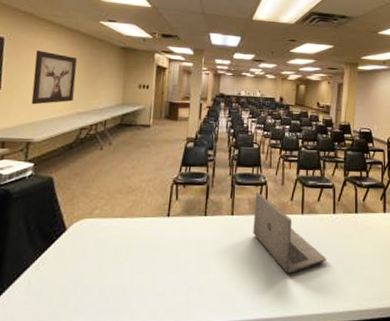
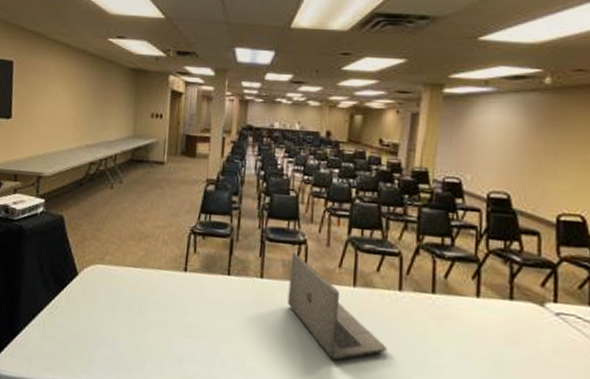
wall art: present [31,50,77,105] -> none [40,74,85,136]

